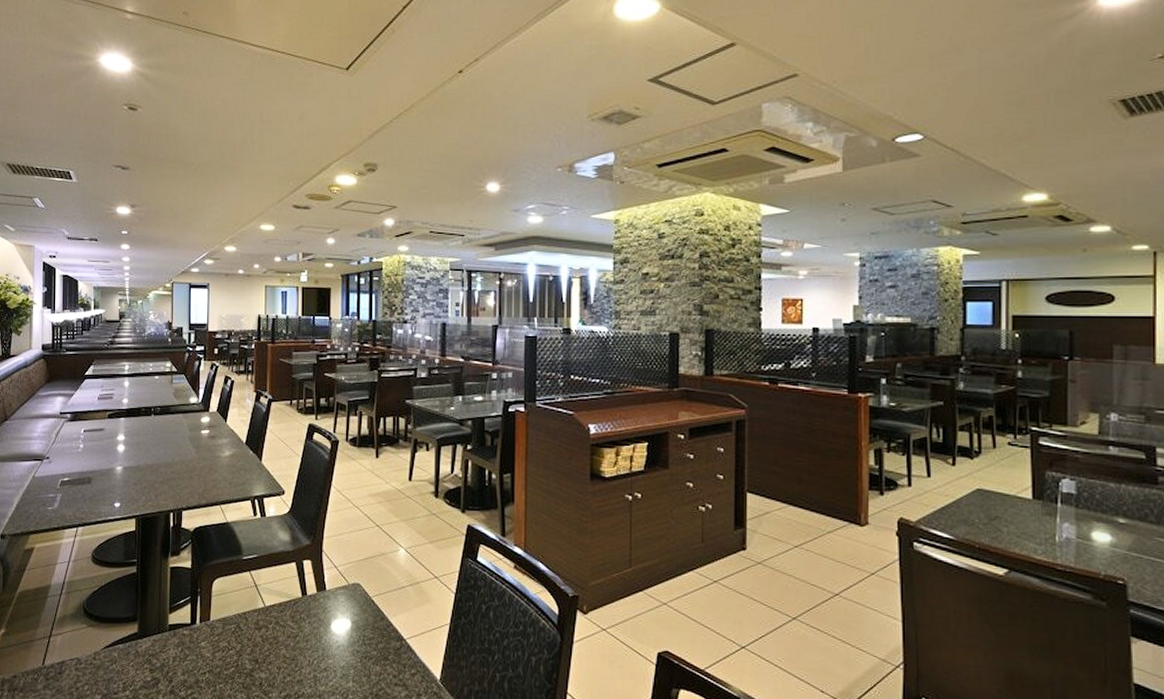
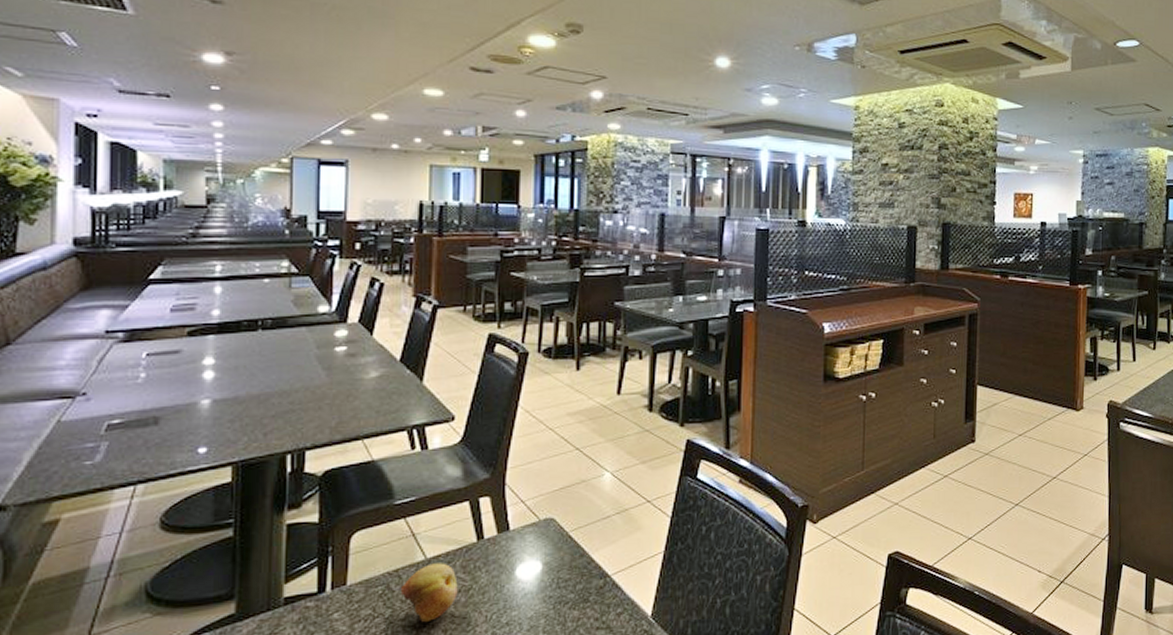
fruit: none [247,611,288,660] -> present [400,563,458,623]

